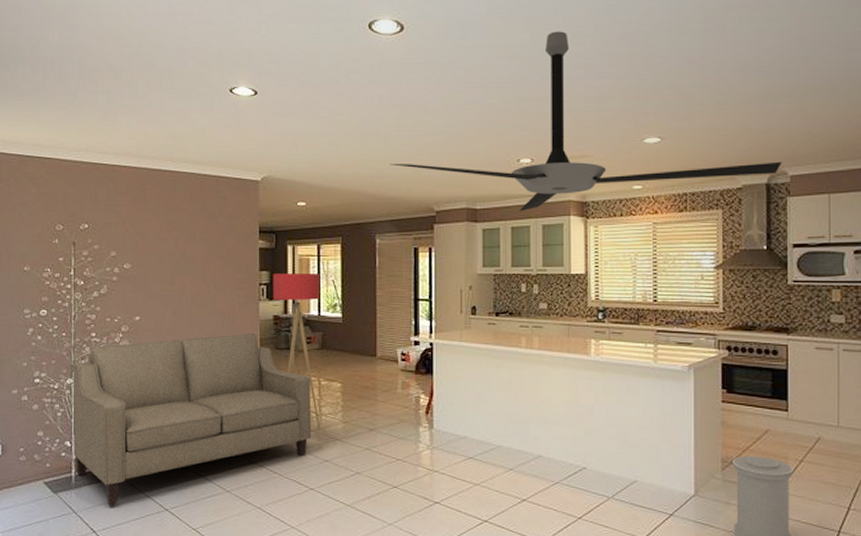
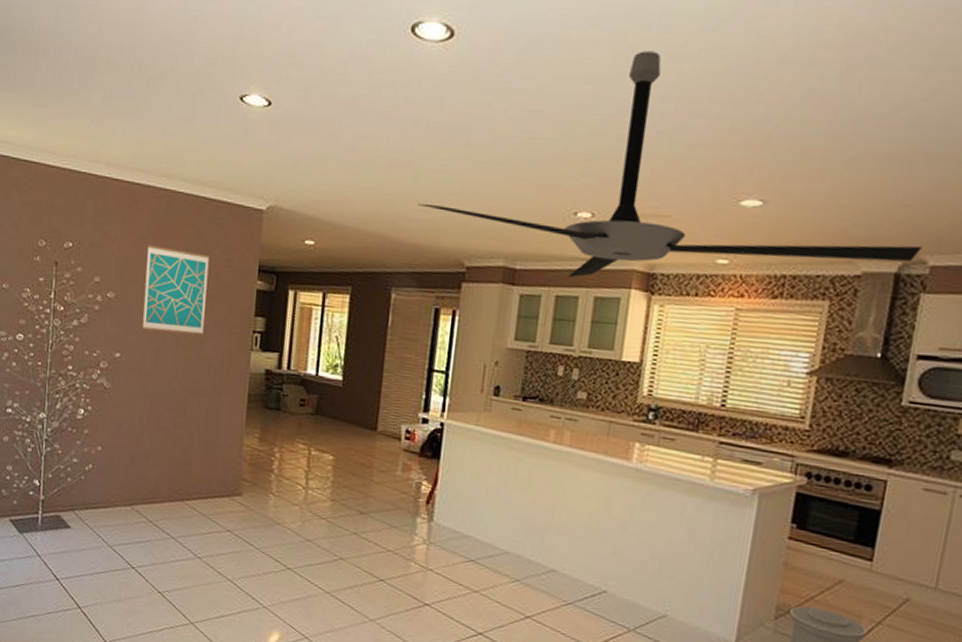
sofa: present [69,334,312,506] -> none [40,381,300,555]
wall art: none [158,219,215,293] -> present [142,245,210,336]
floor lamp: present [273,274,321,430] -> none [266,321,322,506]

